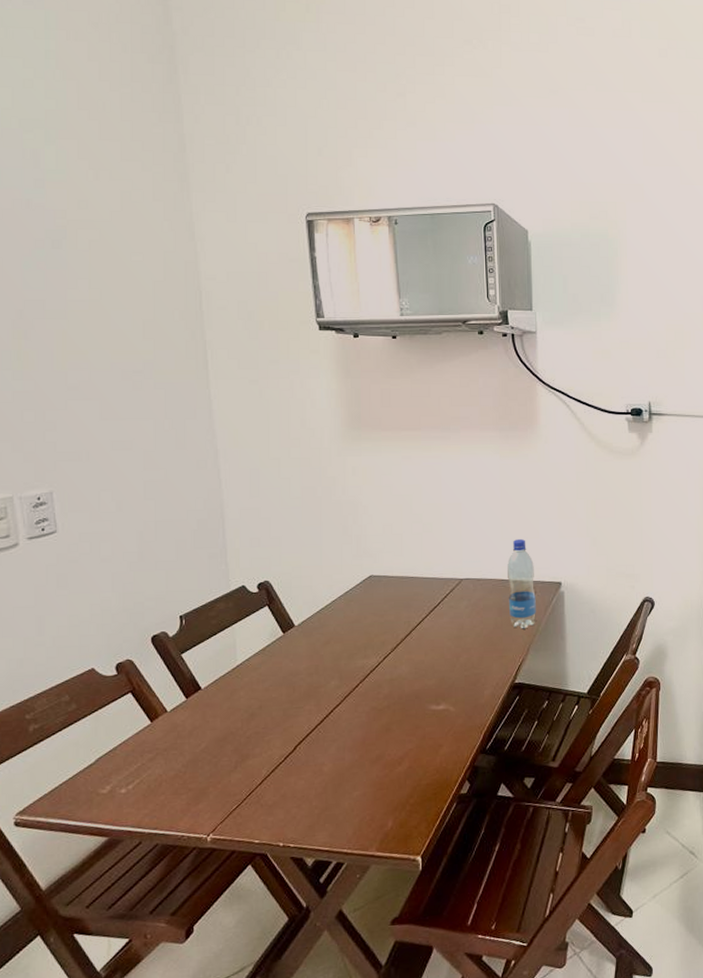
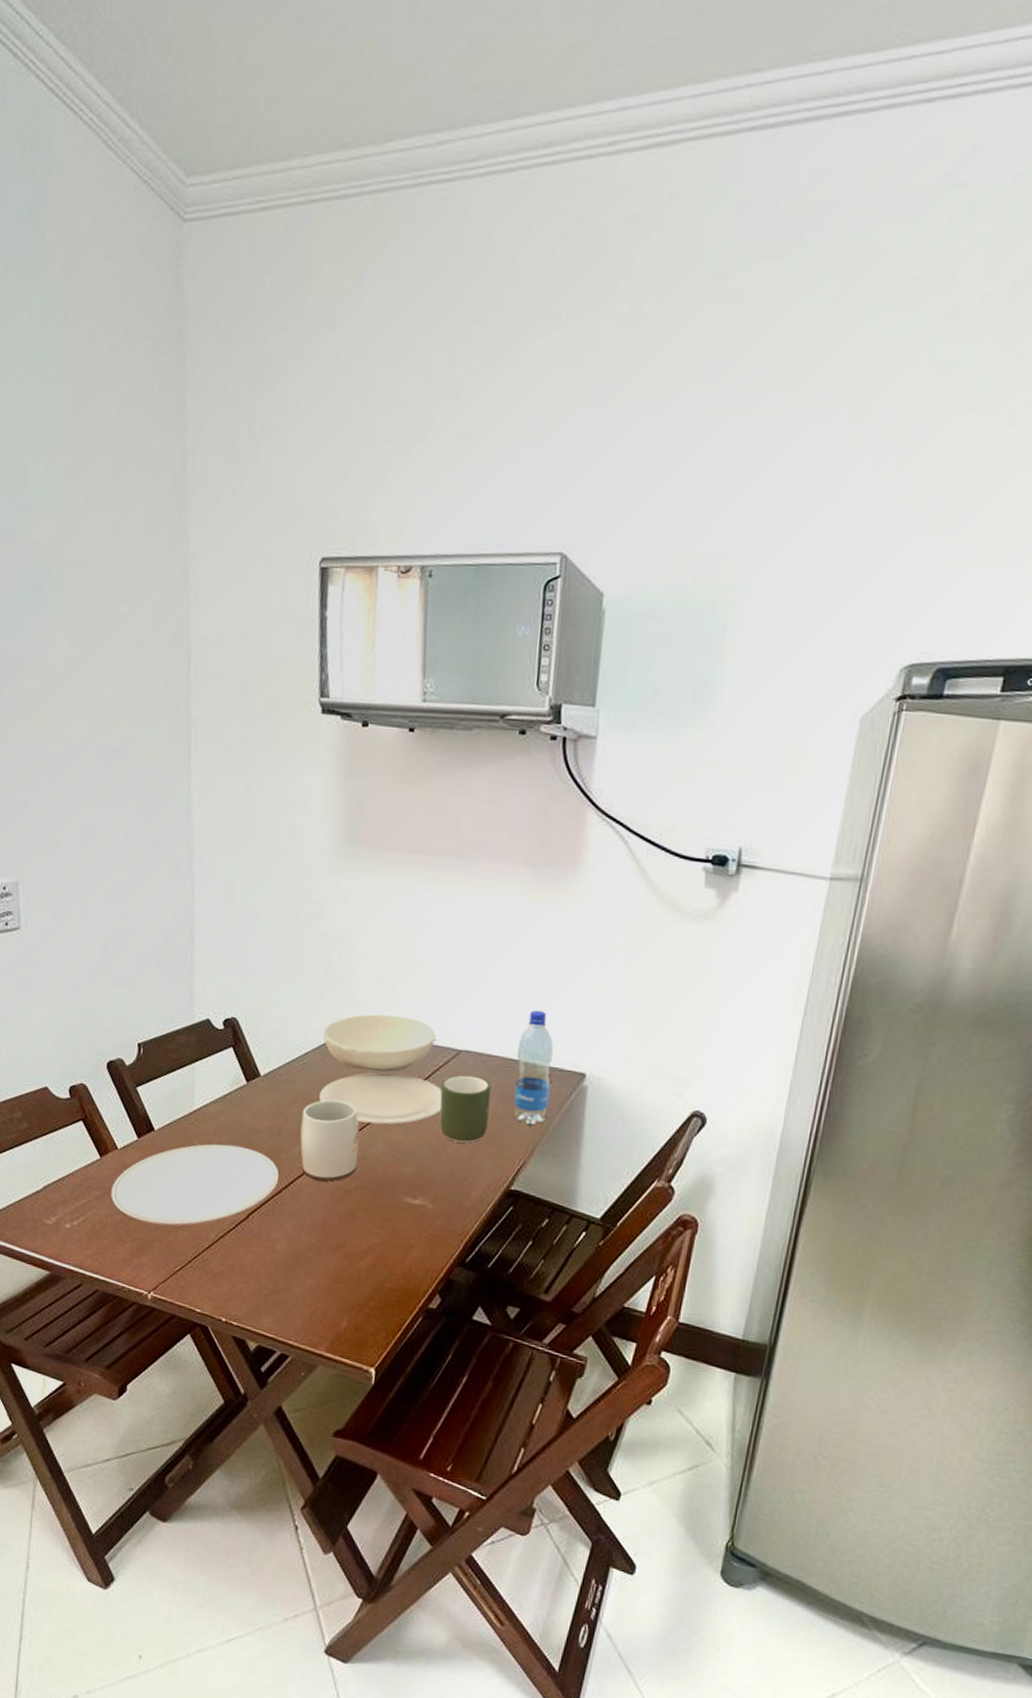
plate: none [164,689,319,773] -> present [111,1144,279,1226]
mug: none [335,635,387,705] -> present [300,1099,360,1182]
bowl: none [345,559,441,608] -> present [322,1014,436,1072]
plate: none [349,606,453,650] -> present [319,1072,443,1125]
mug: none [448,597,491,653] -> present [439,1074,492,1143]

